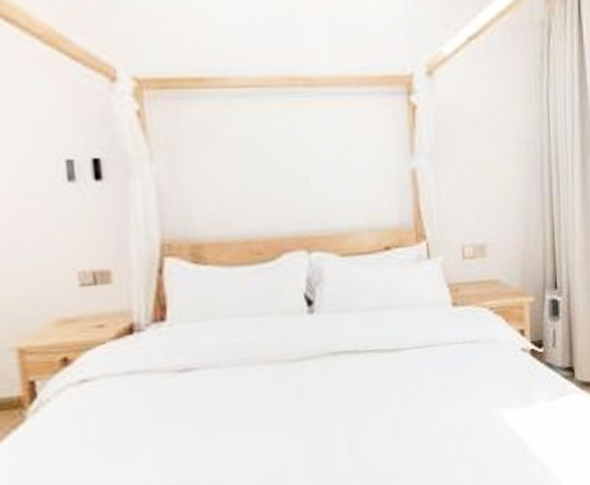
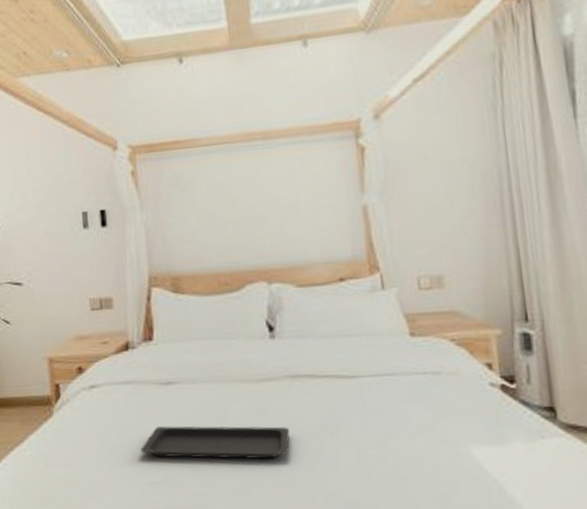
serving tray: none [149,408,328,457] -> present [140,426,290,460]

